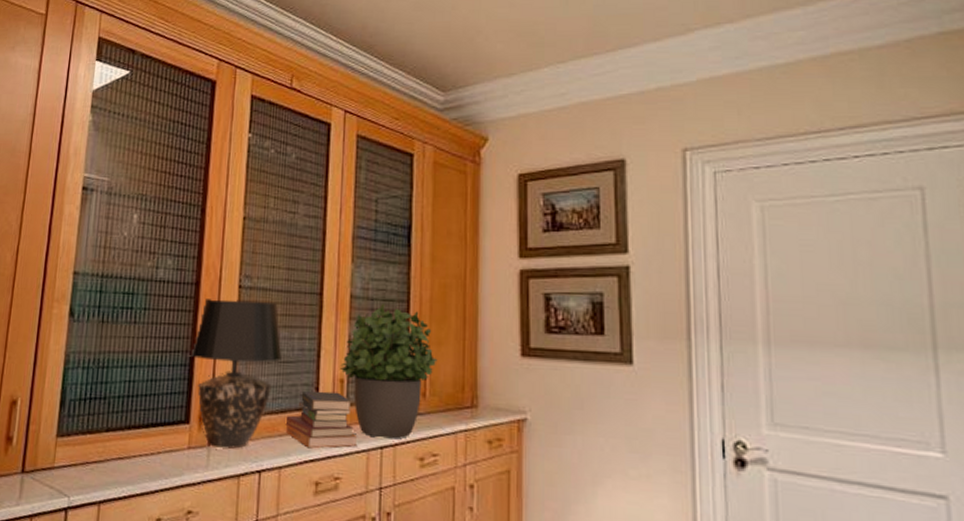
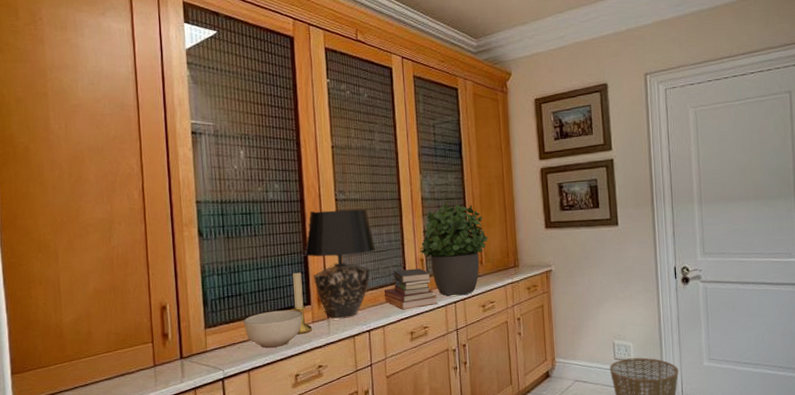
bowl: none [103,425,178,476] -> present [243,309,303,348]
candle holder: none [165,375,187,463] -> present [292,271,313,335]

